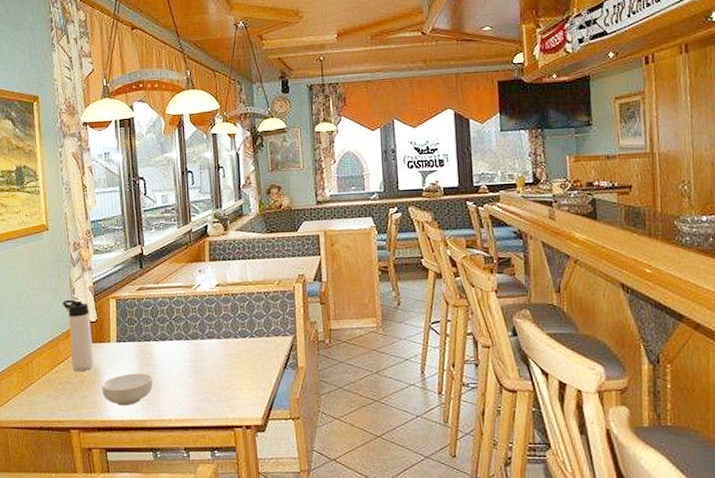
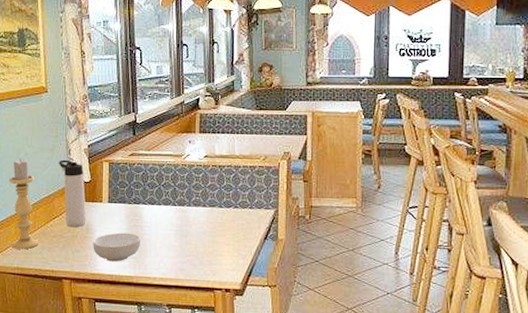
candle holder: none [10,302,43,400] -> present [9,159,39,250]

